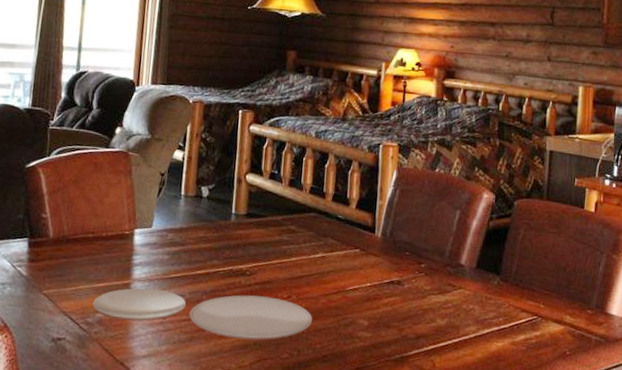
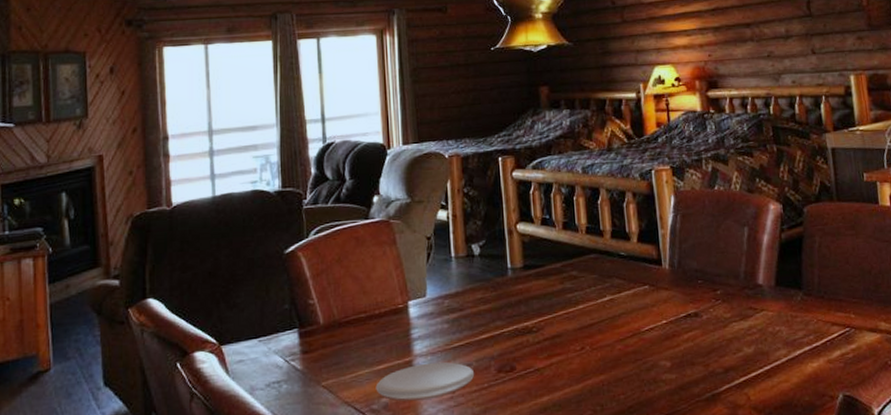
plate: present [189,295,312,341] -> none [479,351,611,404]

